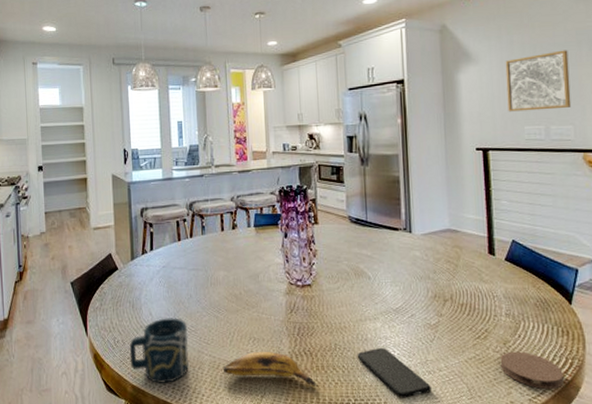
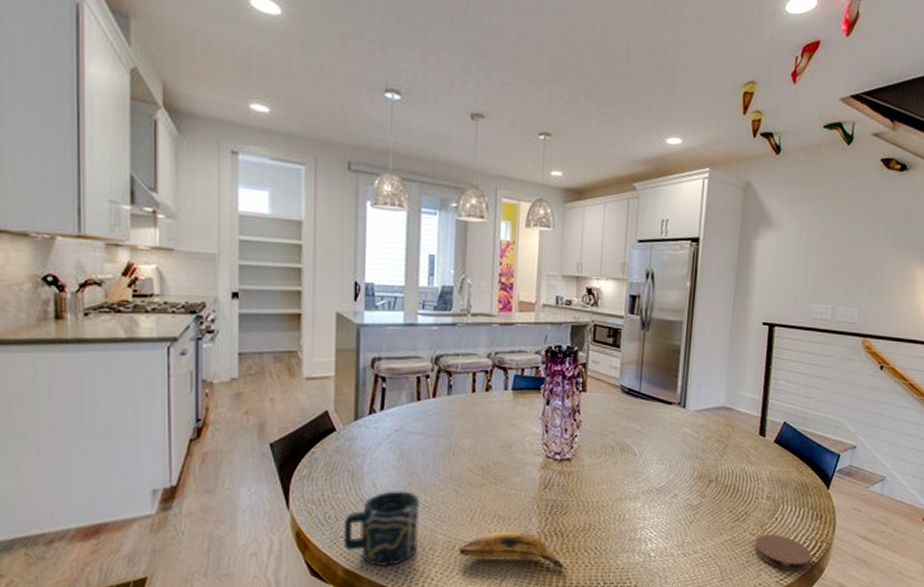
smartphone: present [357,347,431,398] -> none [612,528,684,581]
wall art: present [505,50,572,112] -> none [800,227,866,290]

